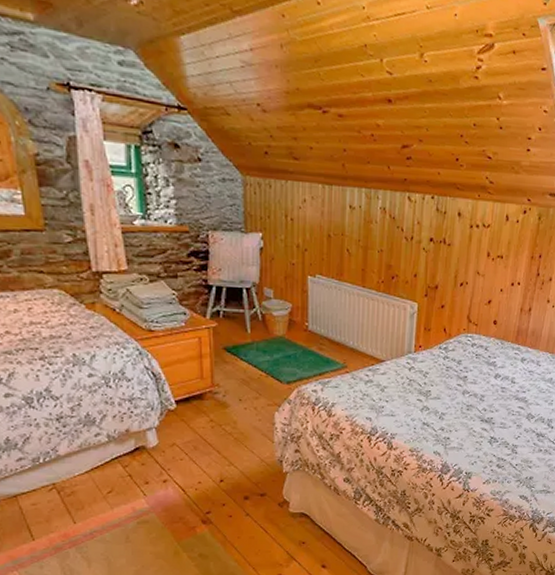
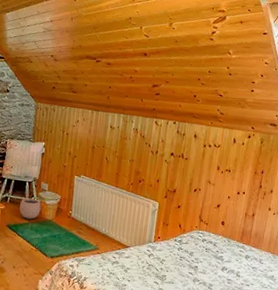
plant pot: none [238,304,267,338] -> present [19,194,41,219]

